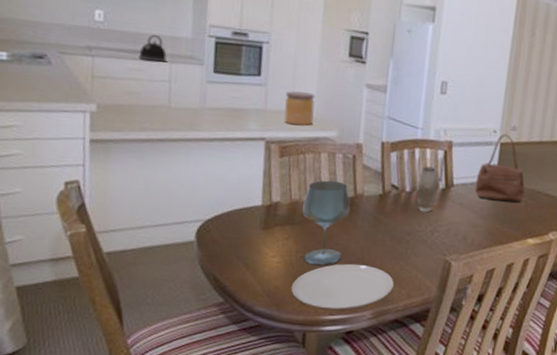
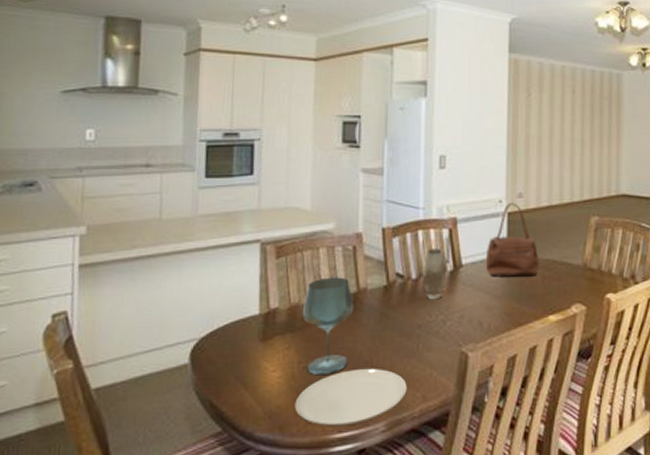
kettle: present [138,34,167,63] -> none [129,146,158,175]
jar: present [284,91,316,126] -> none [279,186,311,222]

